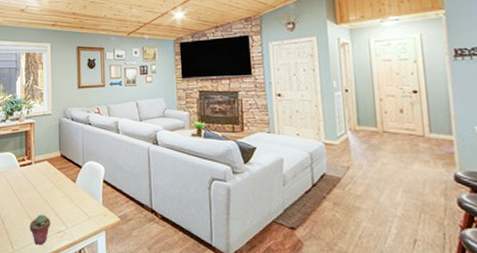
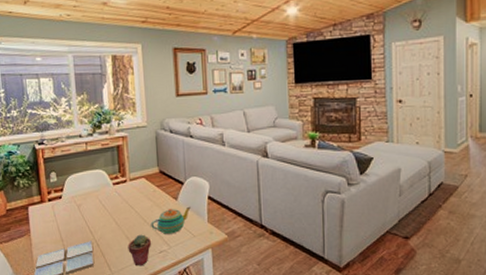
teapot: none [51,189,87,215] -> present [151,206,191,234]

